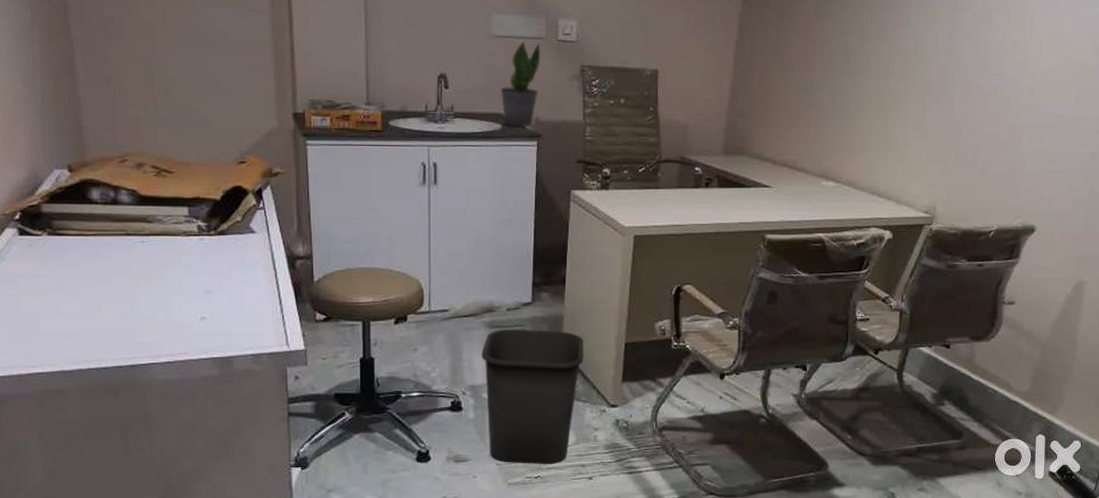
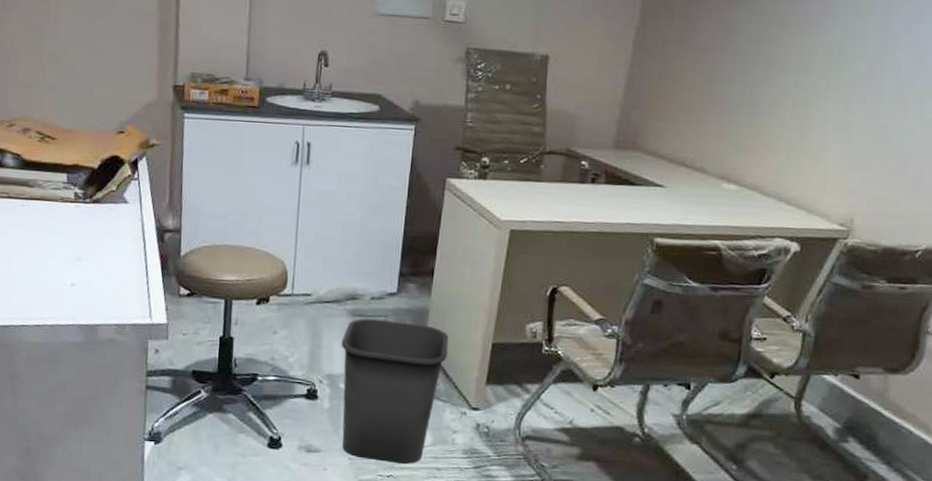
potted plant: present [500,40,541,127] -> none [380,19,426,110]

